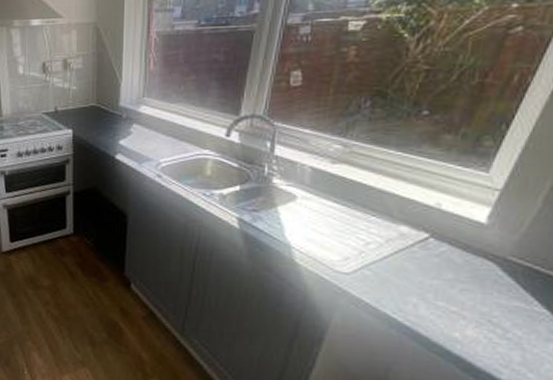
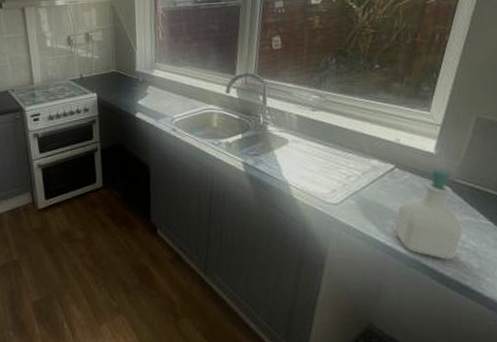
soap bottle: none [416,242,508,349] -> present [393,169,463,260]

